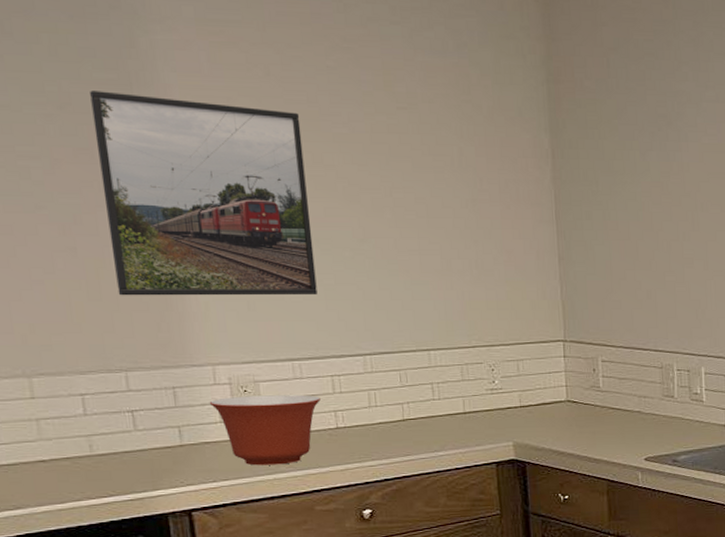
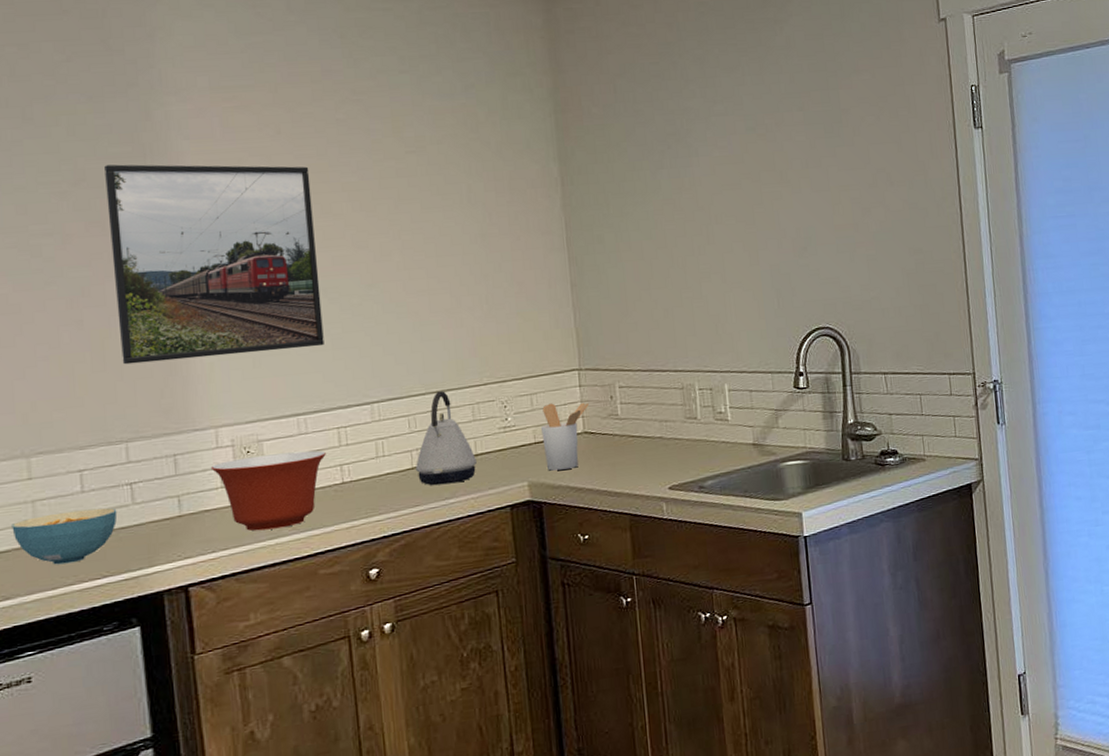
cereal bowl: none [17,431,120,481] -> present [11,508,117,565]
kettle: none [406,350,465,438] -> present [415,391,477,486]
utensil holder: none [527,370,573,434] -> present [541,402,590,471]

